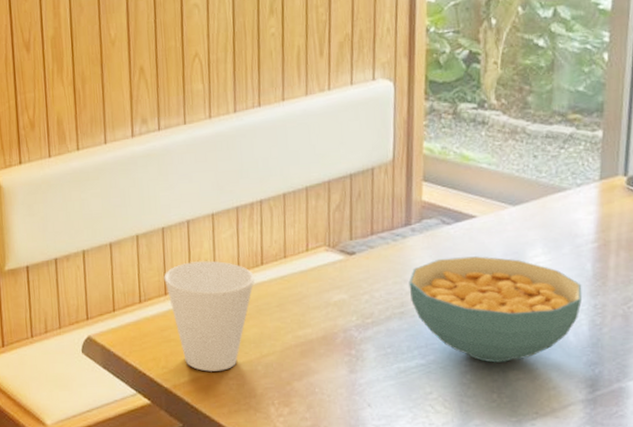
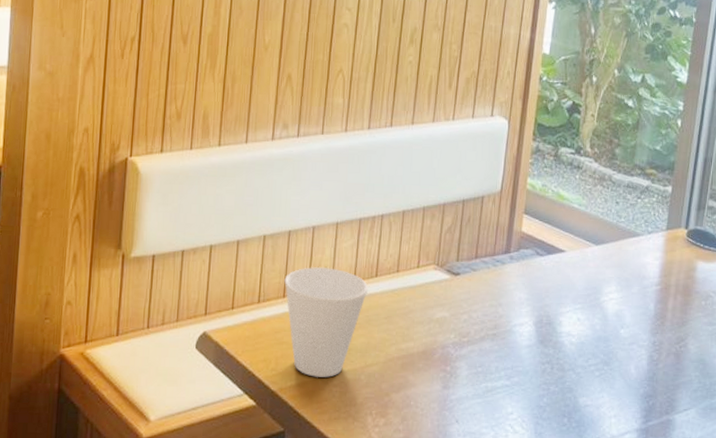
cereal bowl: present [408,256,583,363] -> none [502,287,645,389]

